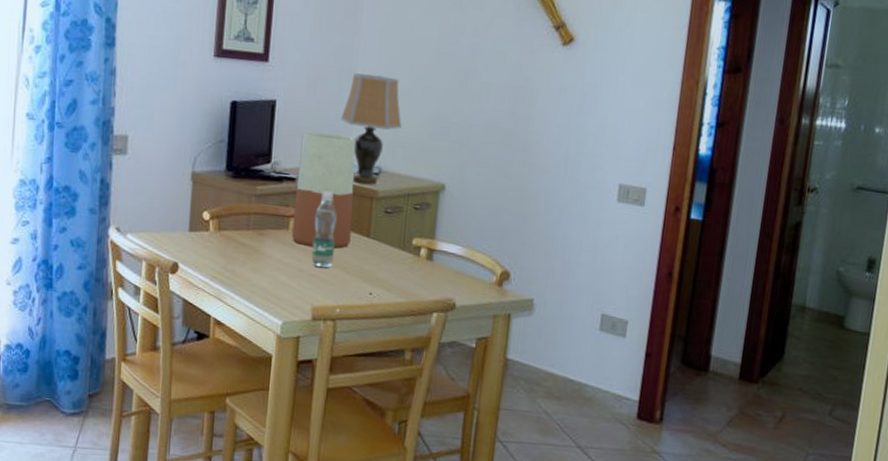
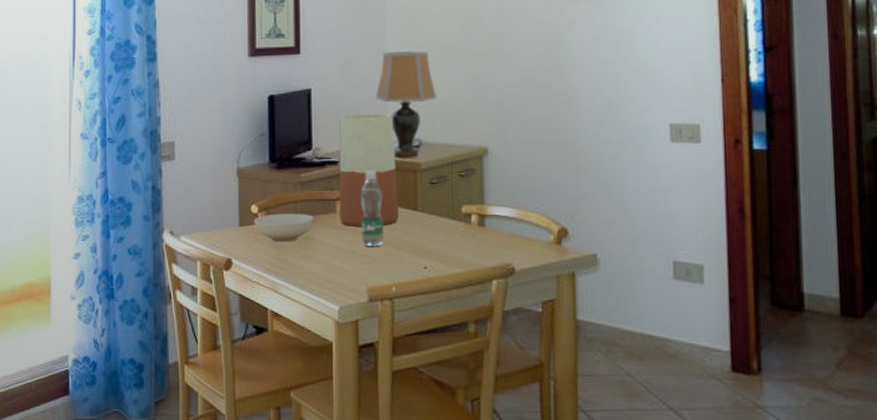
bowl: none [204,223,266,253] -> present [253,213,314,242]

